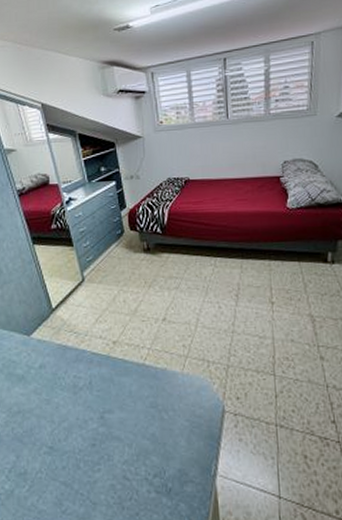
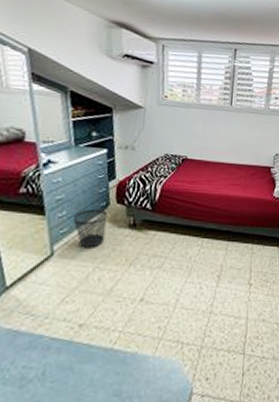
wastebasket: none [95,237,124,273] -> present [73,208,108,248]

